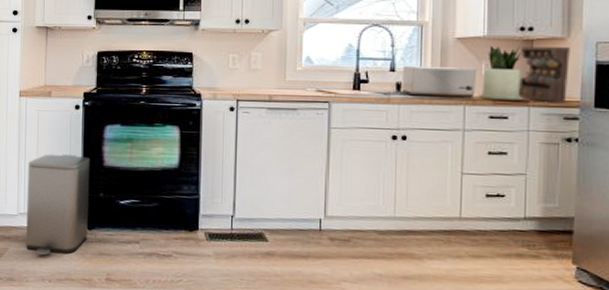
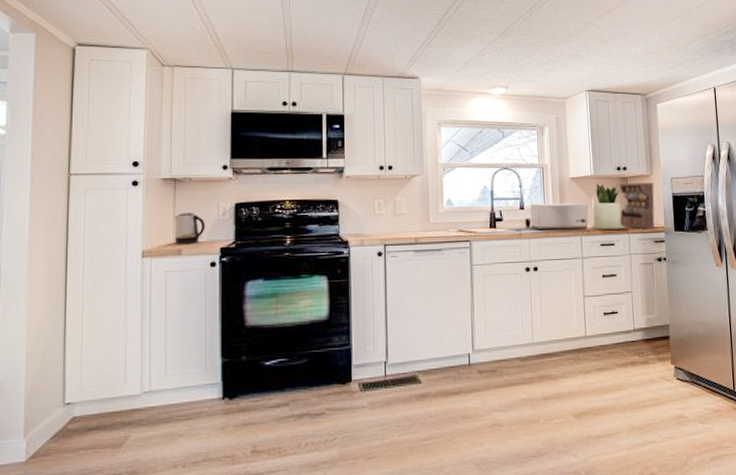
pedal bin: present [25,154,90,256] -> none [151,317,230,438]
kettle: none [45,59,72,88] -> present [174,213,205,245]

